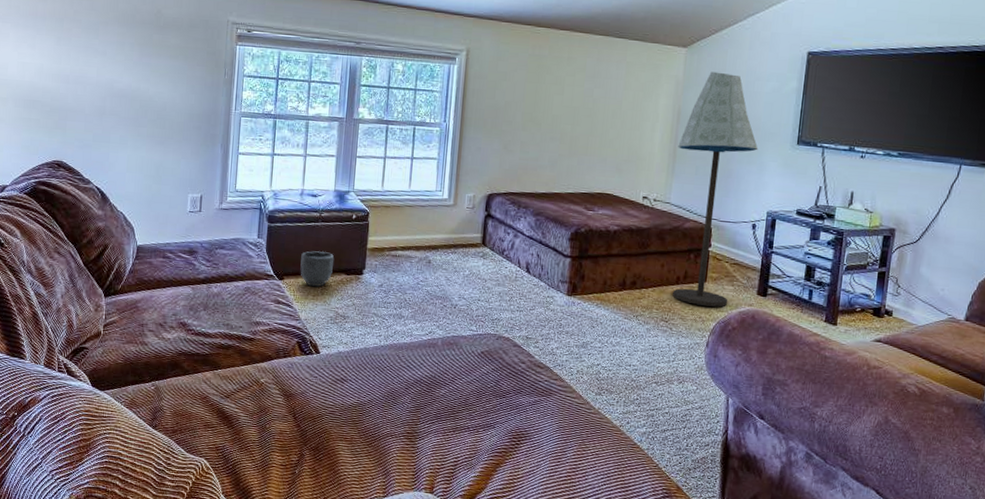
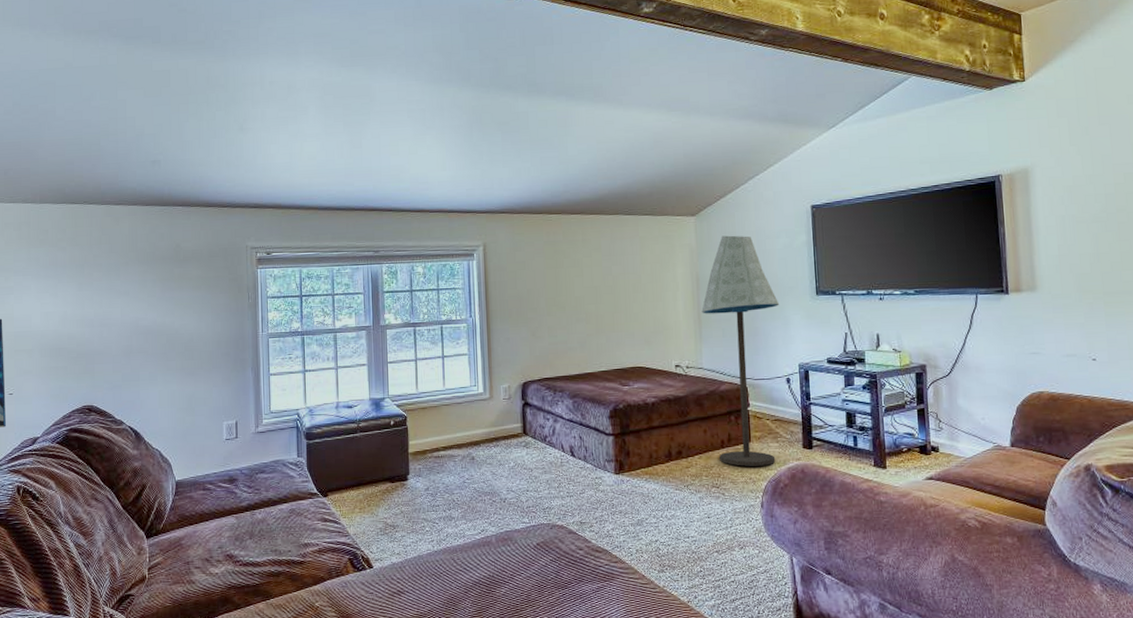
planter: present [300,251,334,287] -> none [343,461,377,500]

